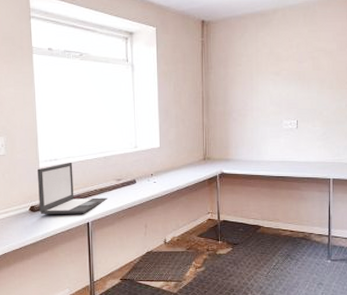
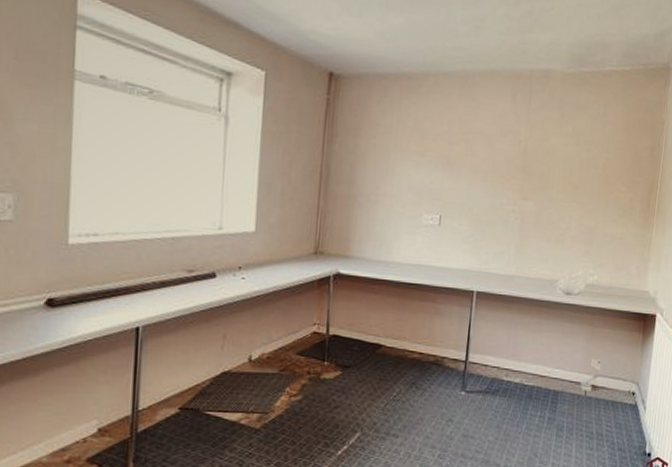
laptop: present [37,163,108,215] -> none [61,240,172,315]

